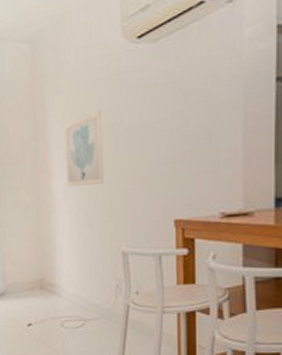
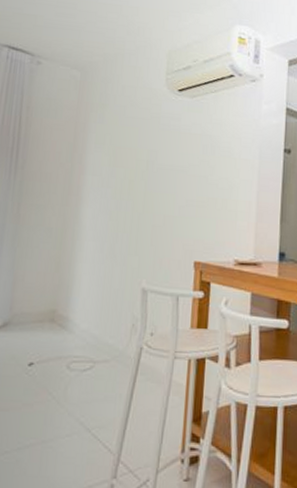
wall art: present [63,111,105,187] -> none [96,147,138,216]

